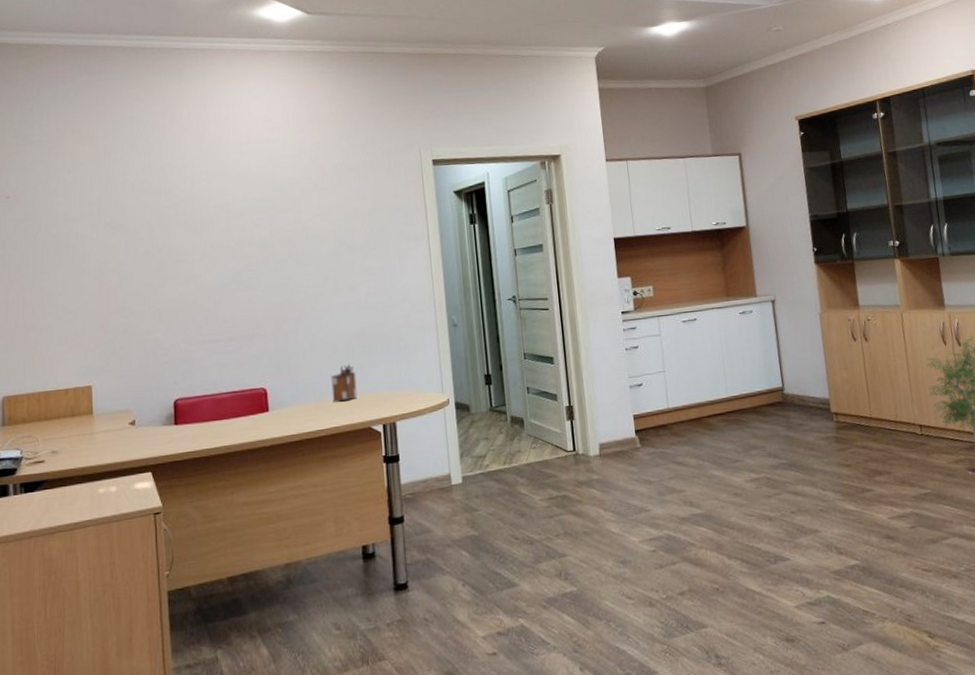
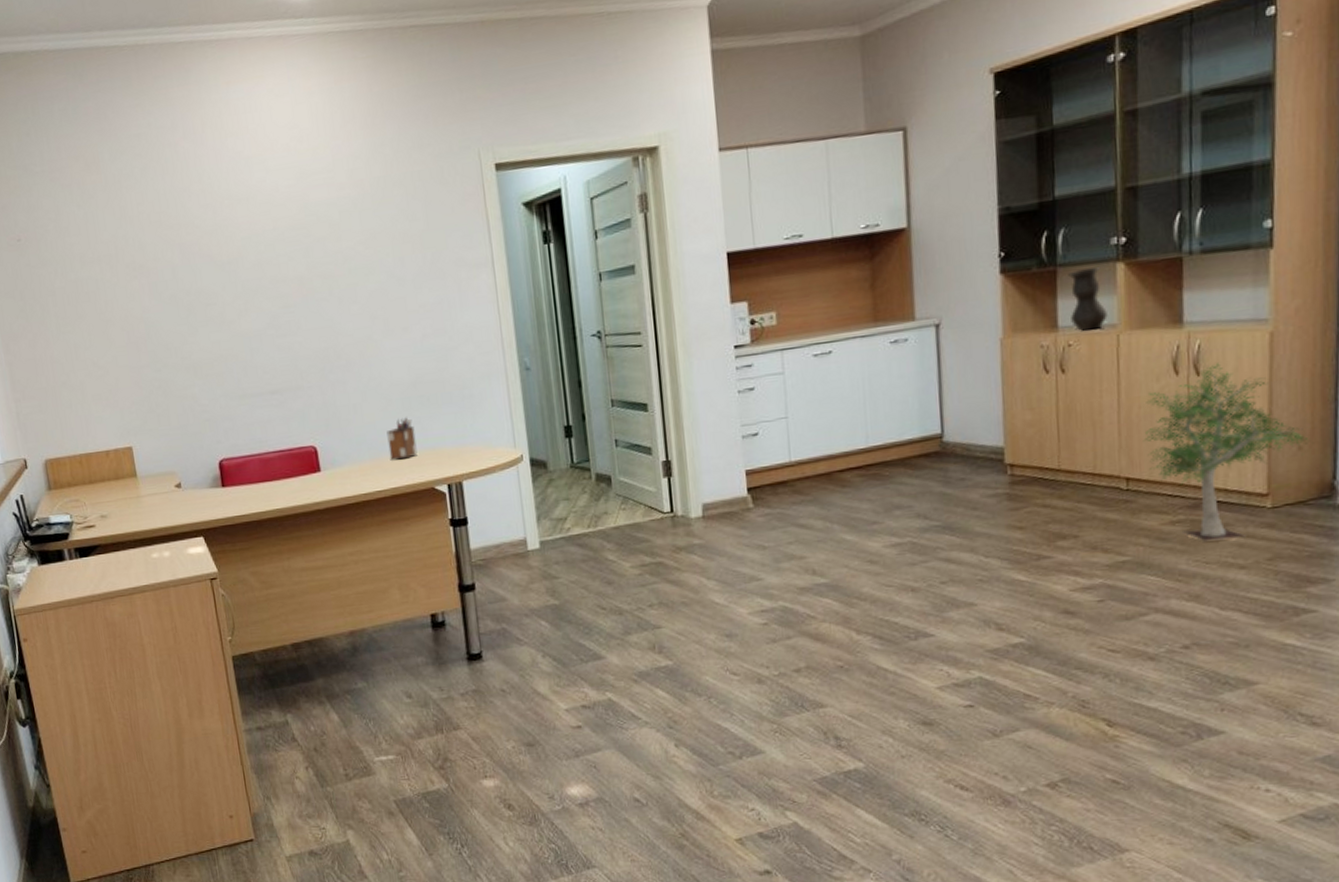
vase: none [862,262,893,310] -> present [1068,267,1108,333]

